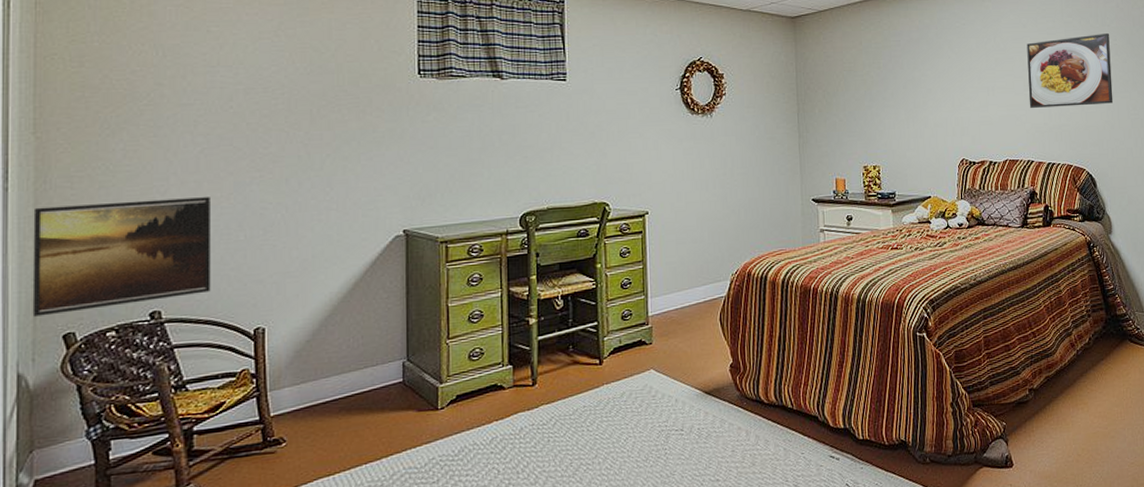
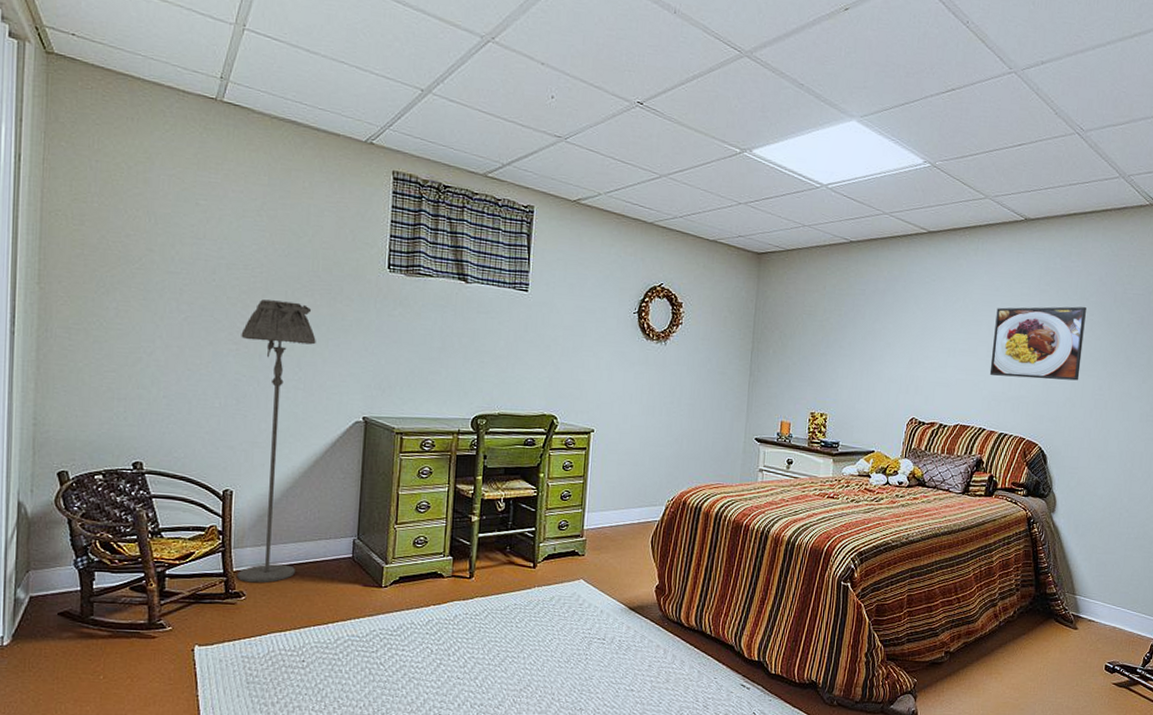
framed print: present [32,197,211,317] -> none [32,353,191,453]
floor lamp: none [264,120,347,427] -> present [237,299,316,583]

